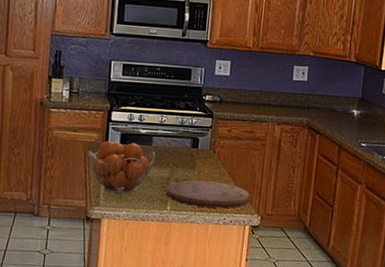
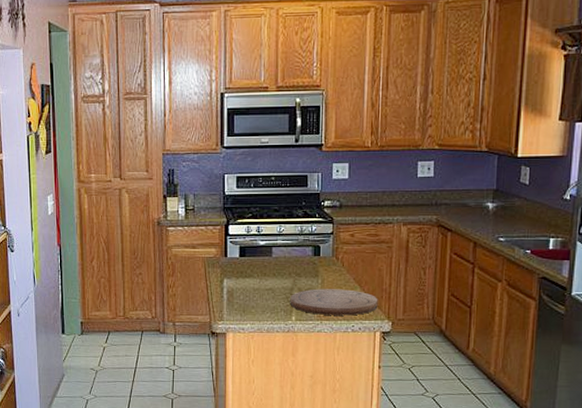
fruit basket: present [87,140,155,194] -> none [207,255,276,307]

